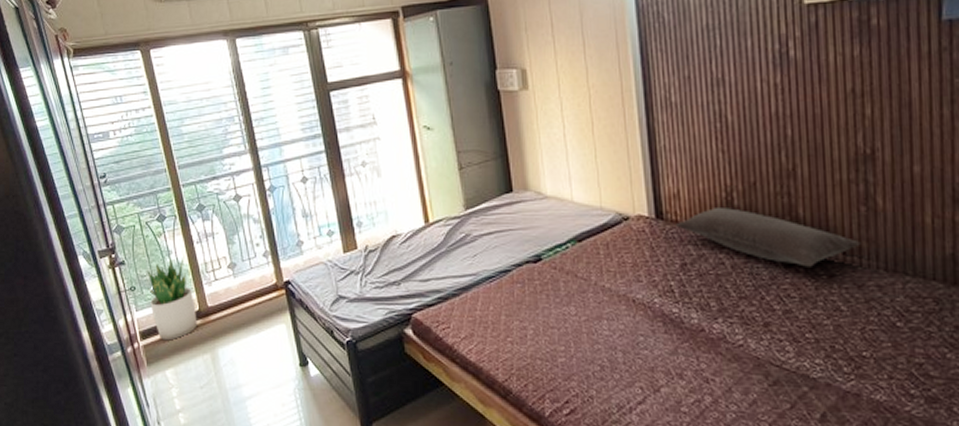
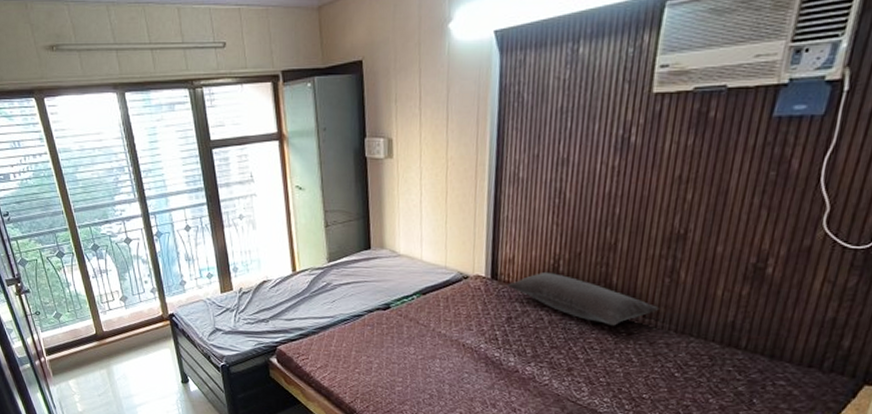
planter: present [146,256,197,341] -> none [49,288,95,357]

